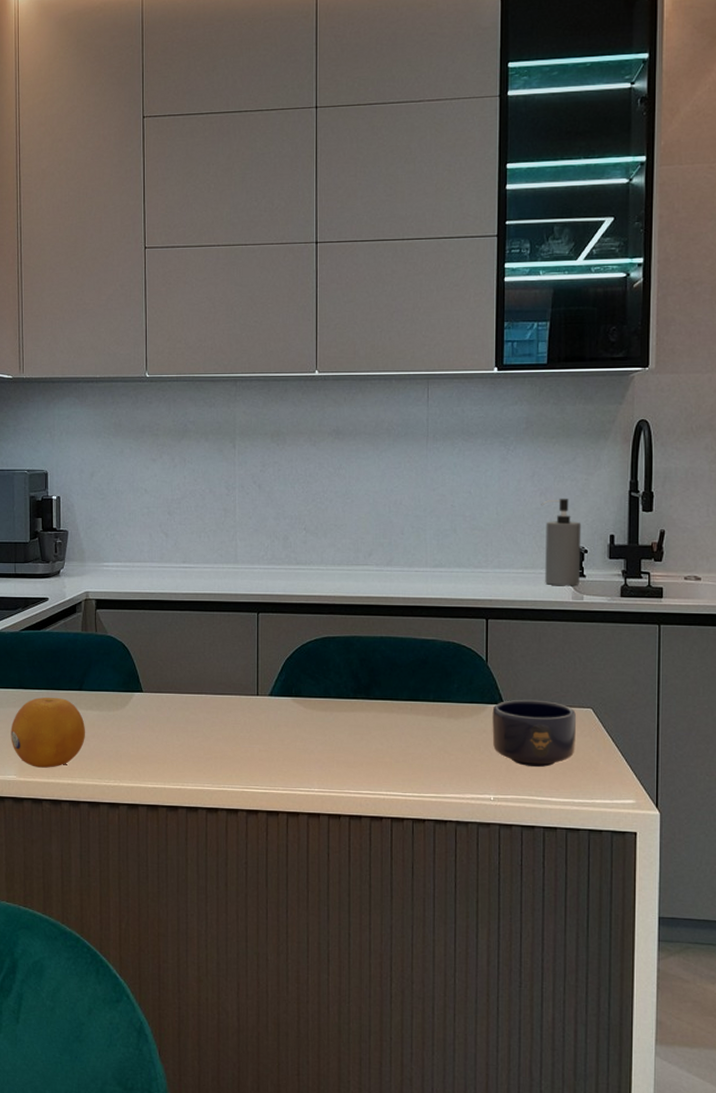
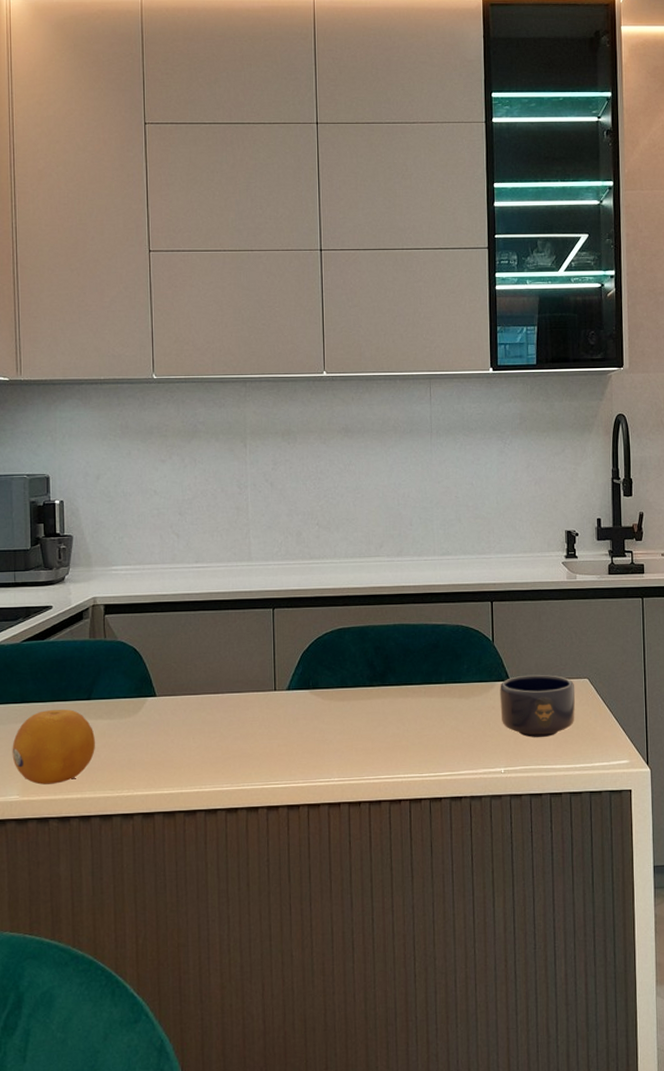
soap dispenser: present [541,498,581,586] -> none [536,486,573,568]

